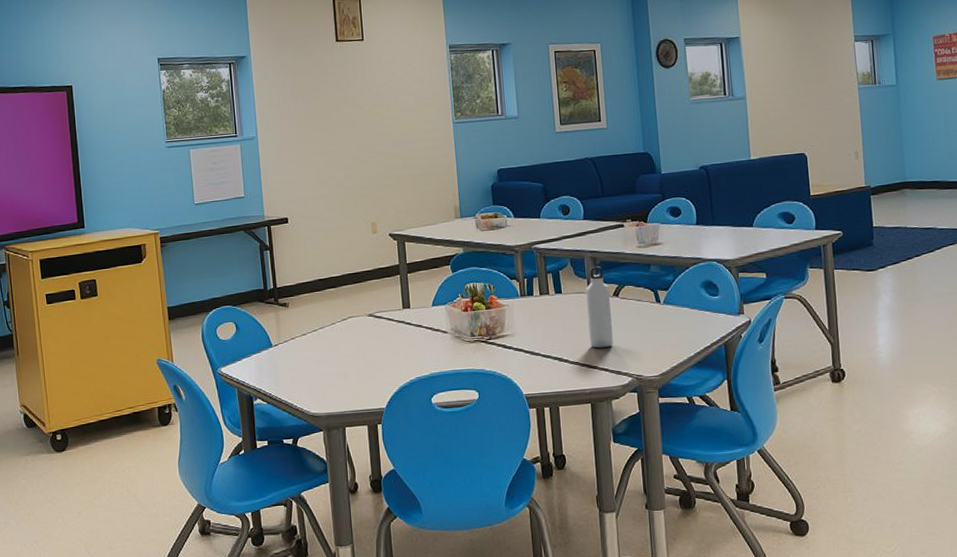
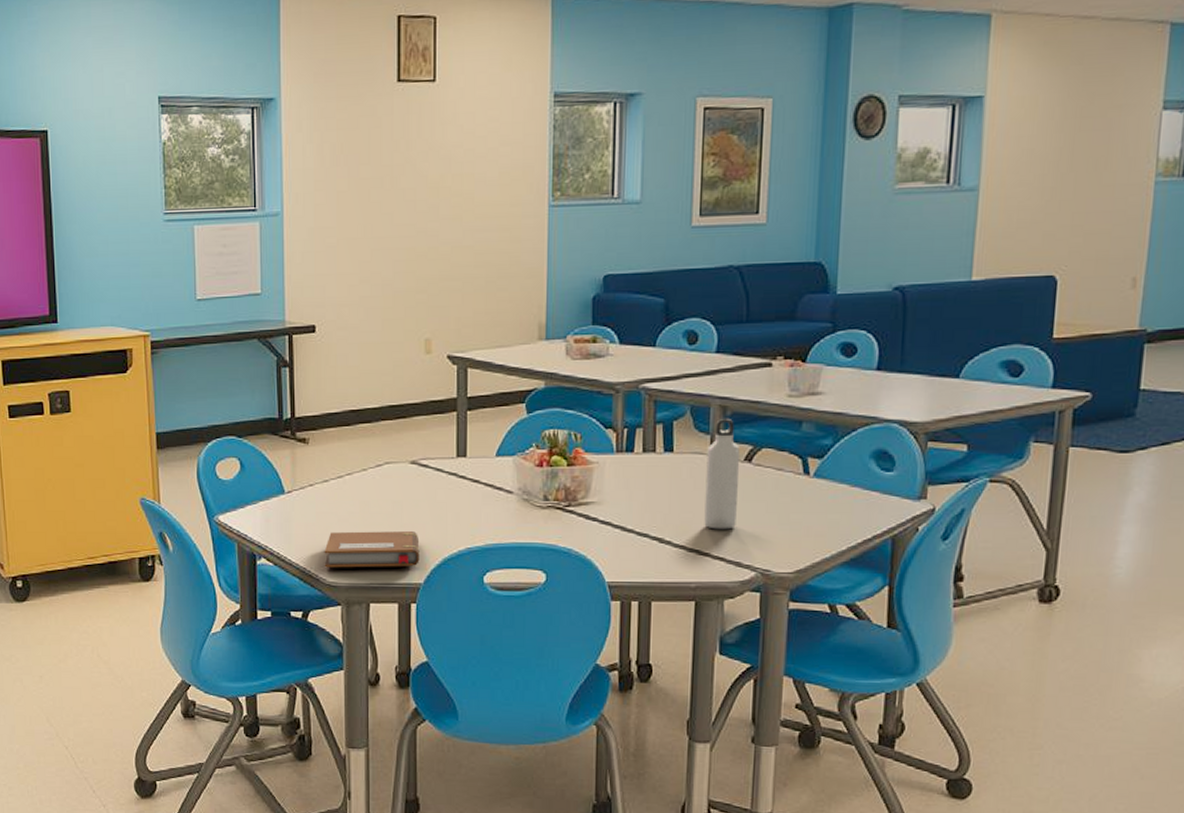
notebook: none [306,368,381,402] -> present [324,531,420,568]

